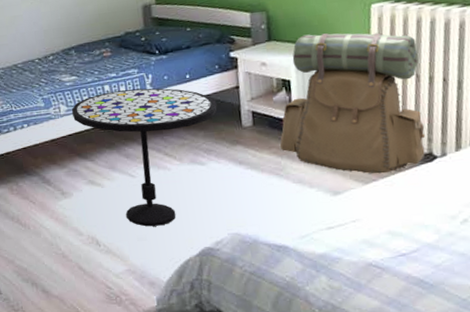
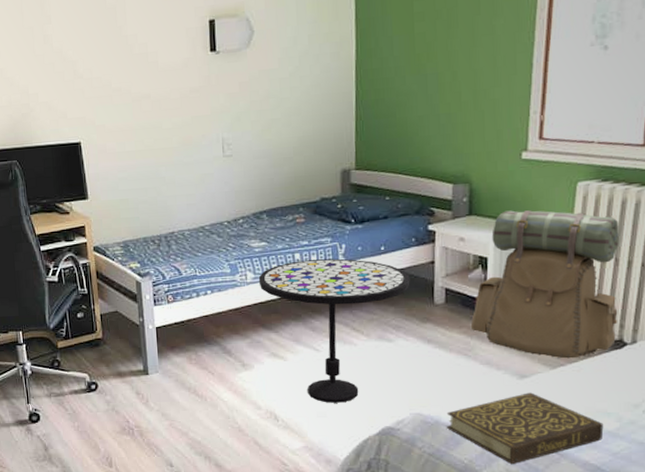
book: none [264,208,423,280] -> present [446,392,604,464]

